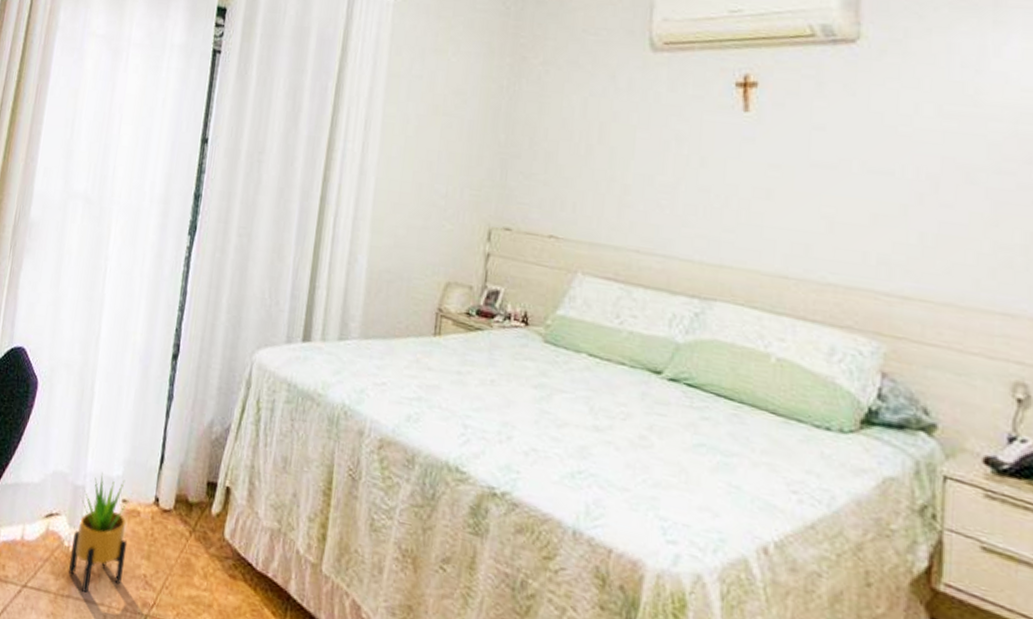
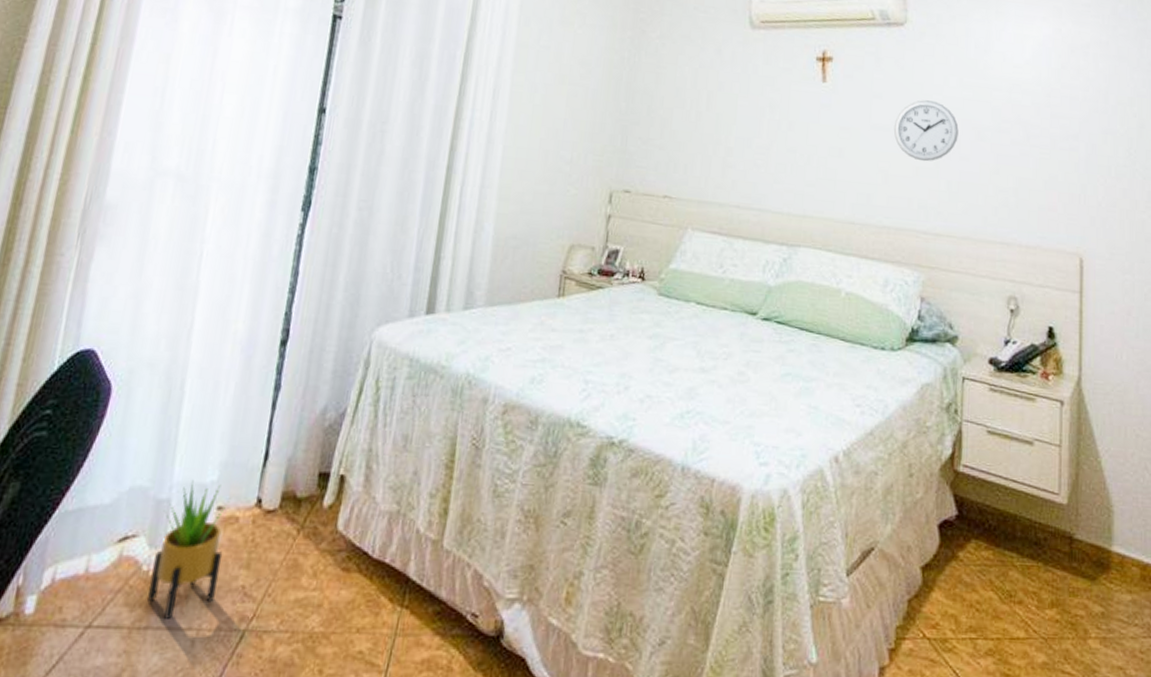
wall clock: none [841,132,937,208] -> present [893,100,959,162]

